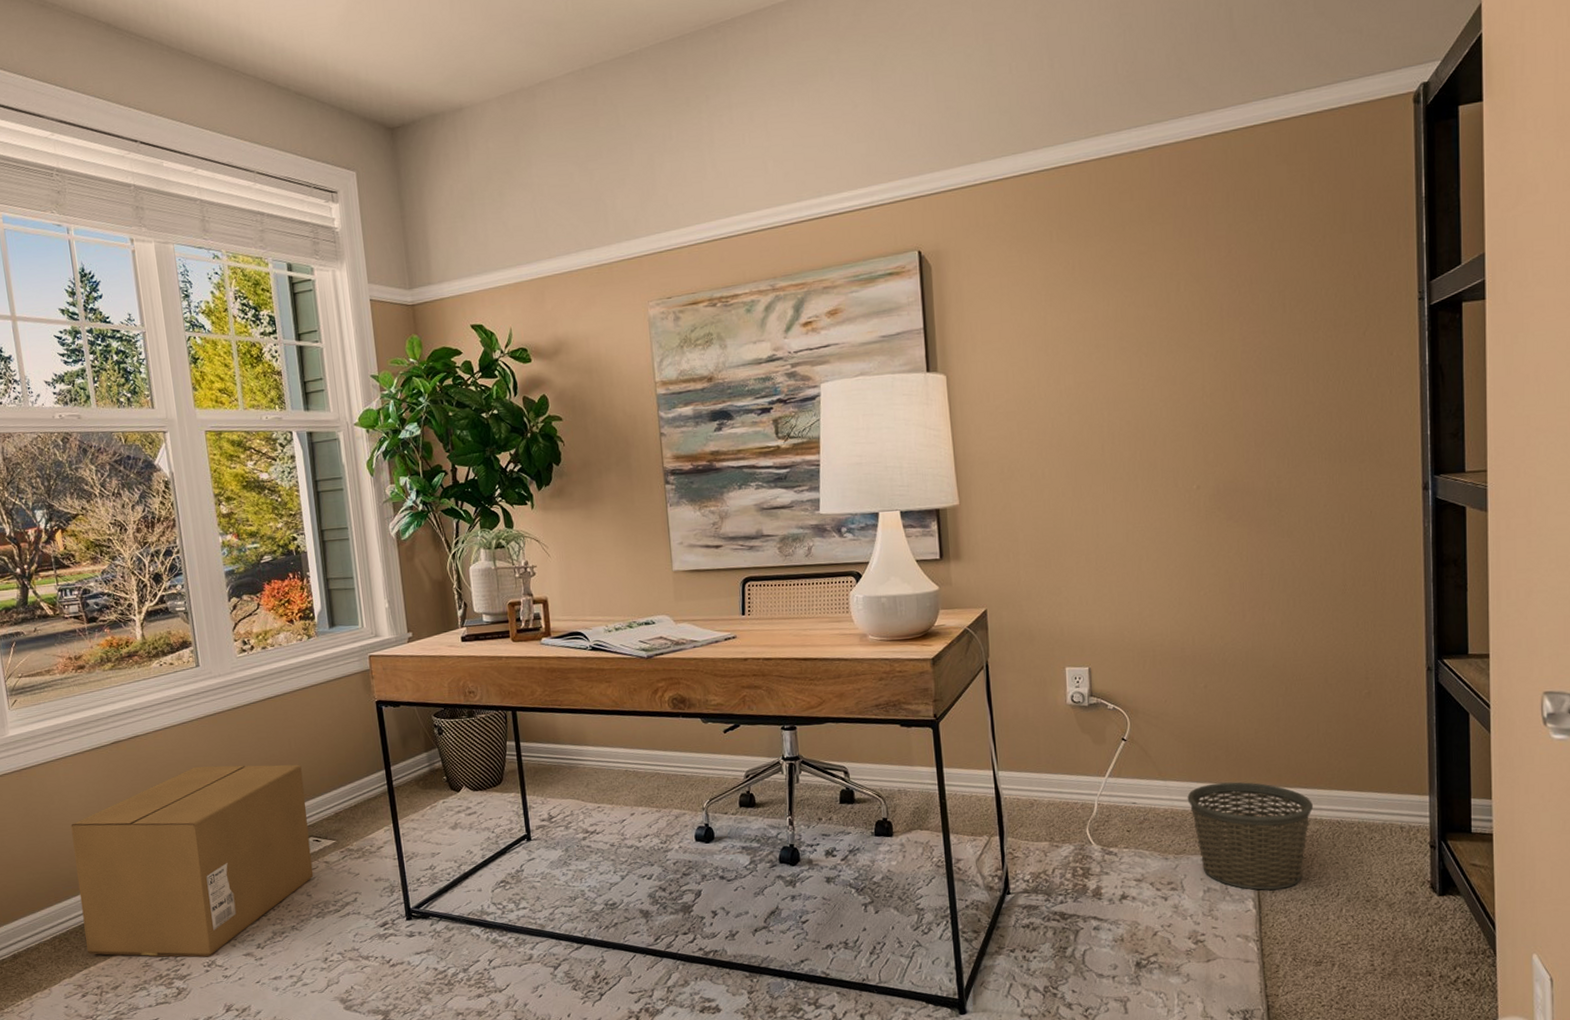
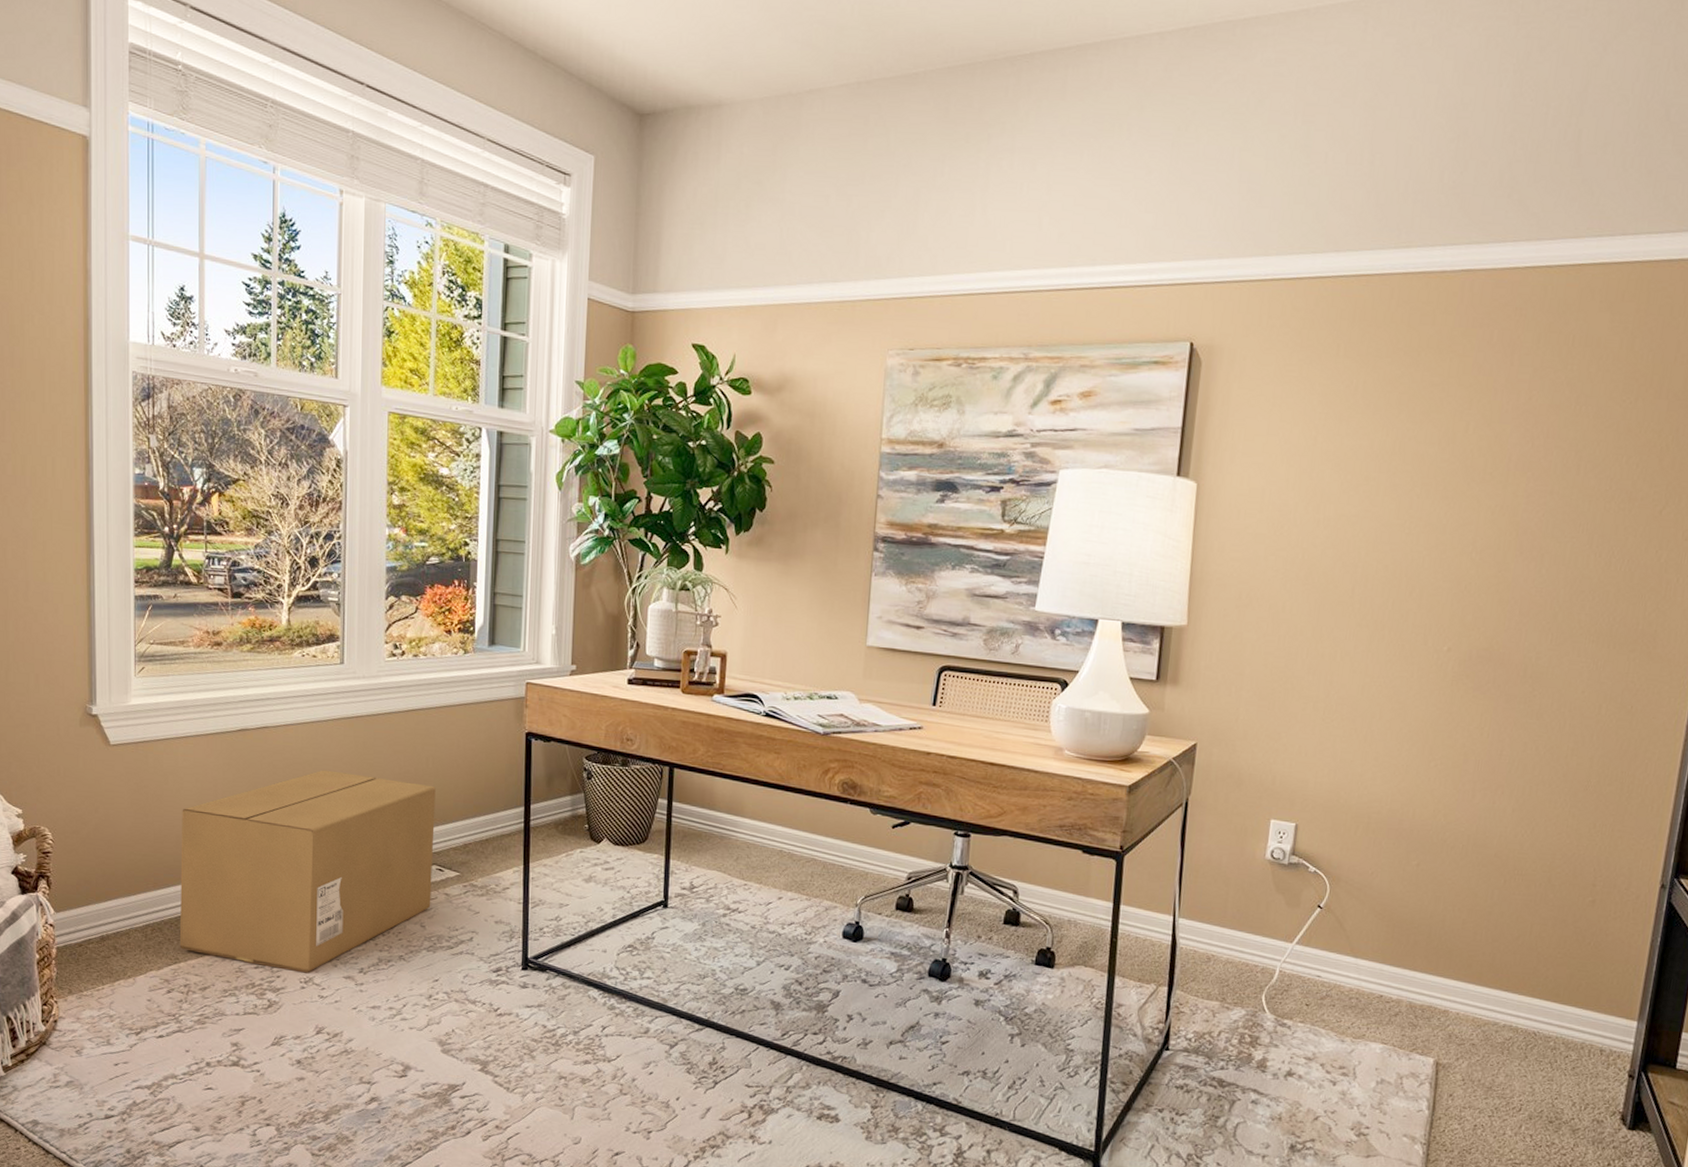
basket: present [1187,782,1314,890] -> none [1376,969,1512,1094]

